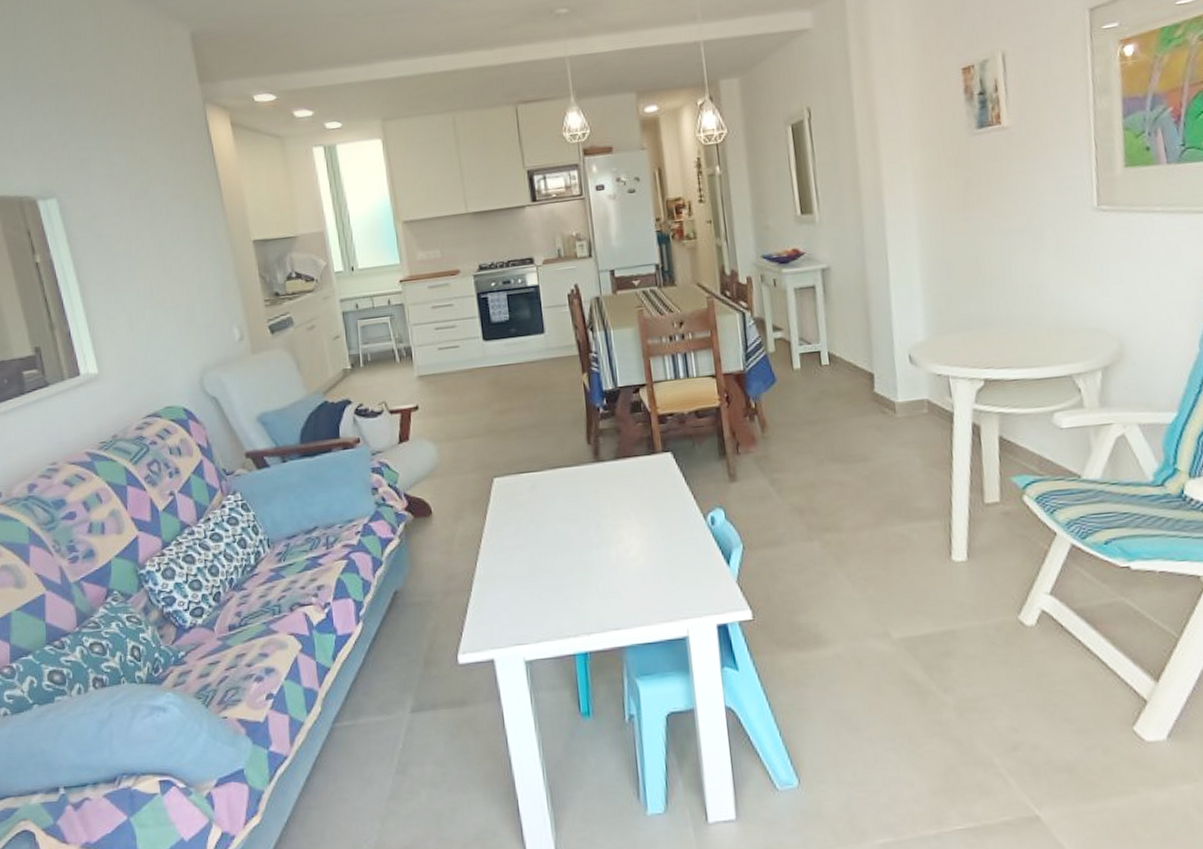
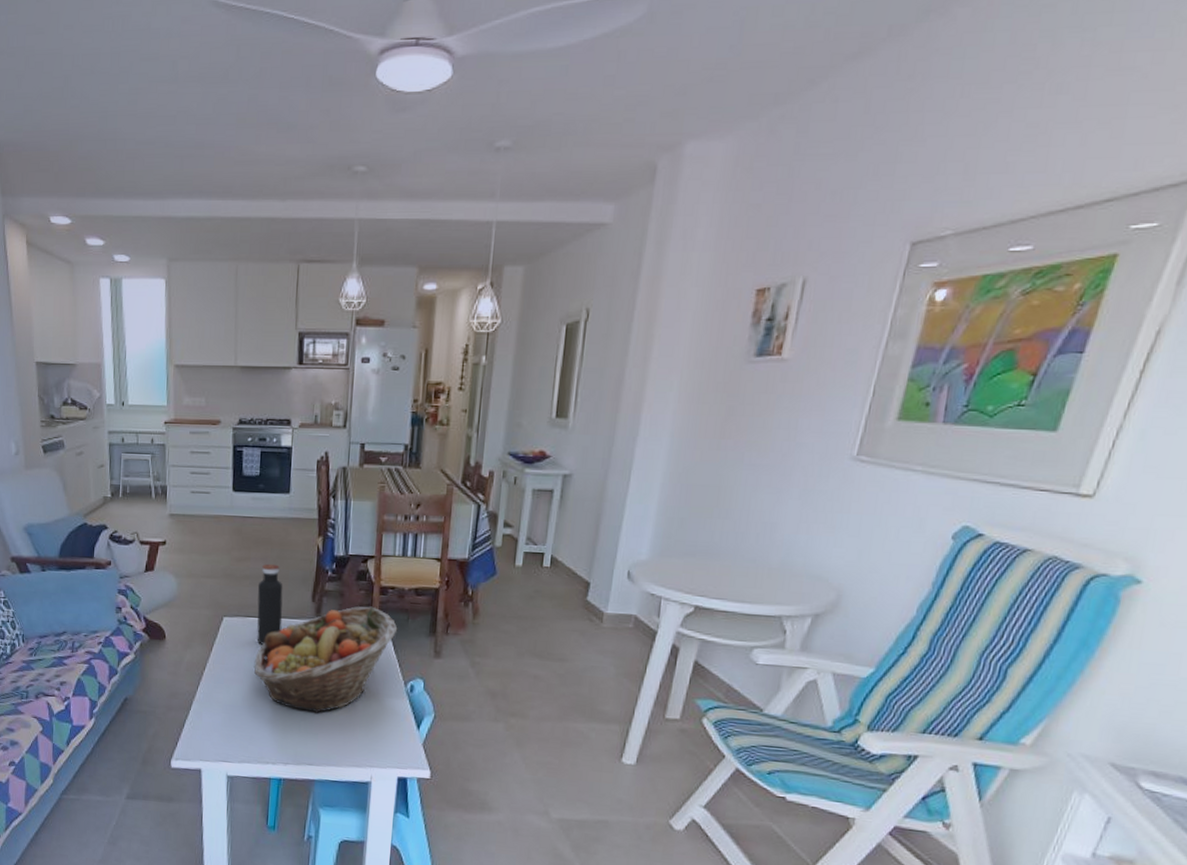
water bottle: none [525,410,560,502] -> present [257,563,283,645]
fruit basket: none [535,438,685,568] -> present [253,606,398,713]

